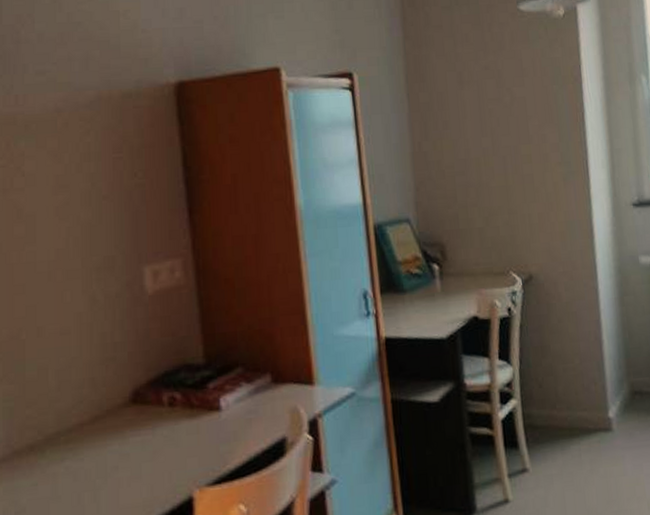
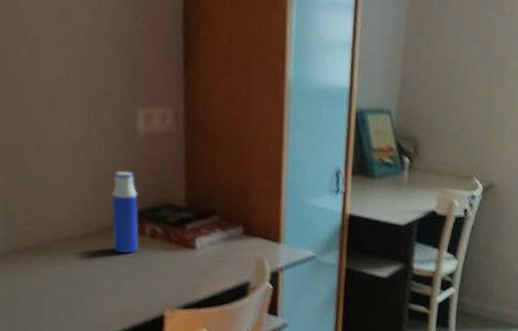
water bottle: none [122,335,156,432] -> present [111,170,139,254]

